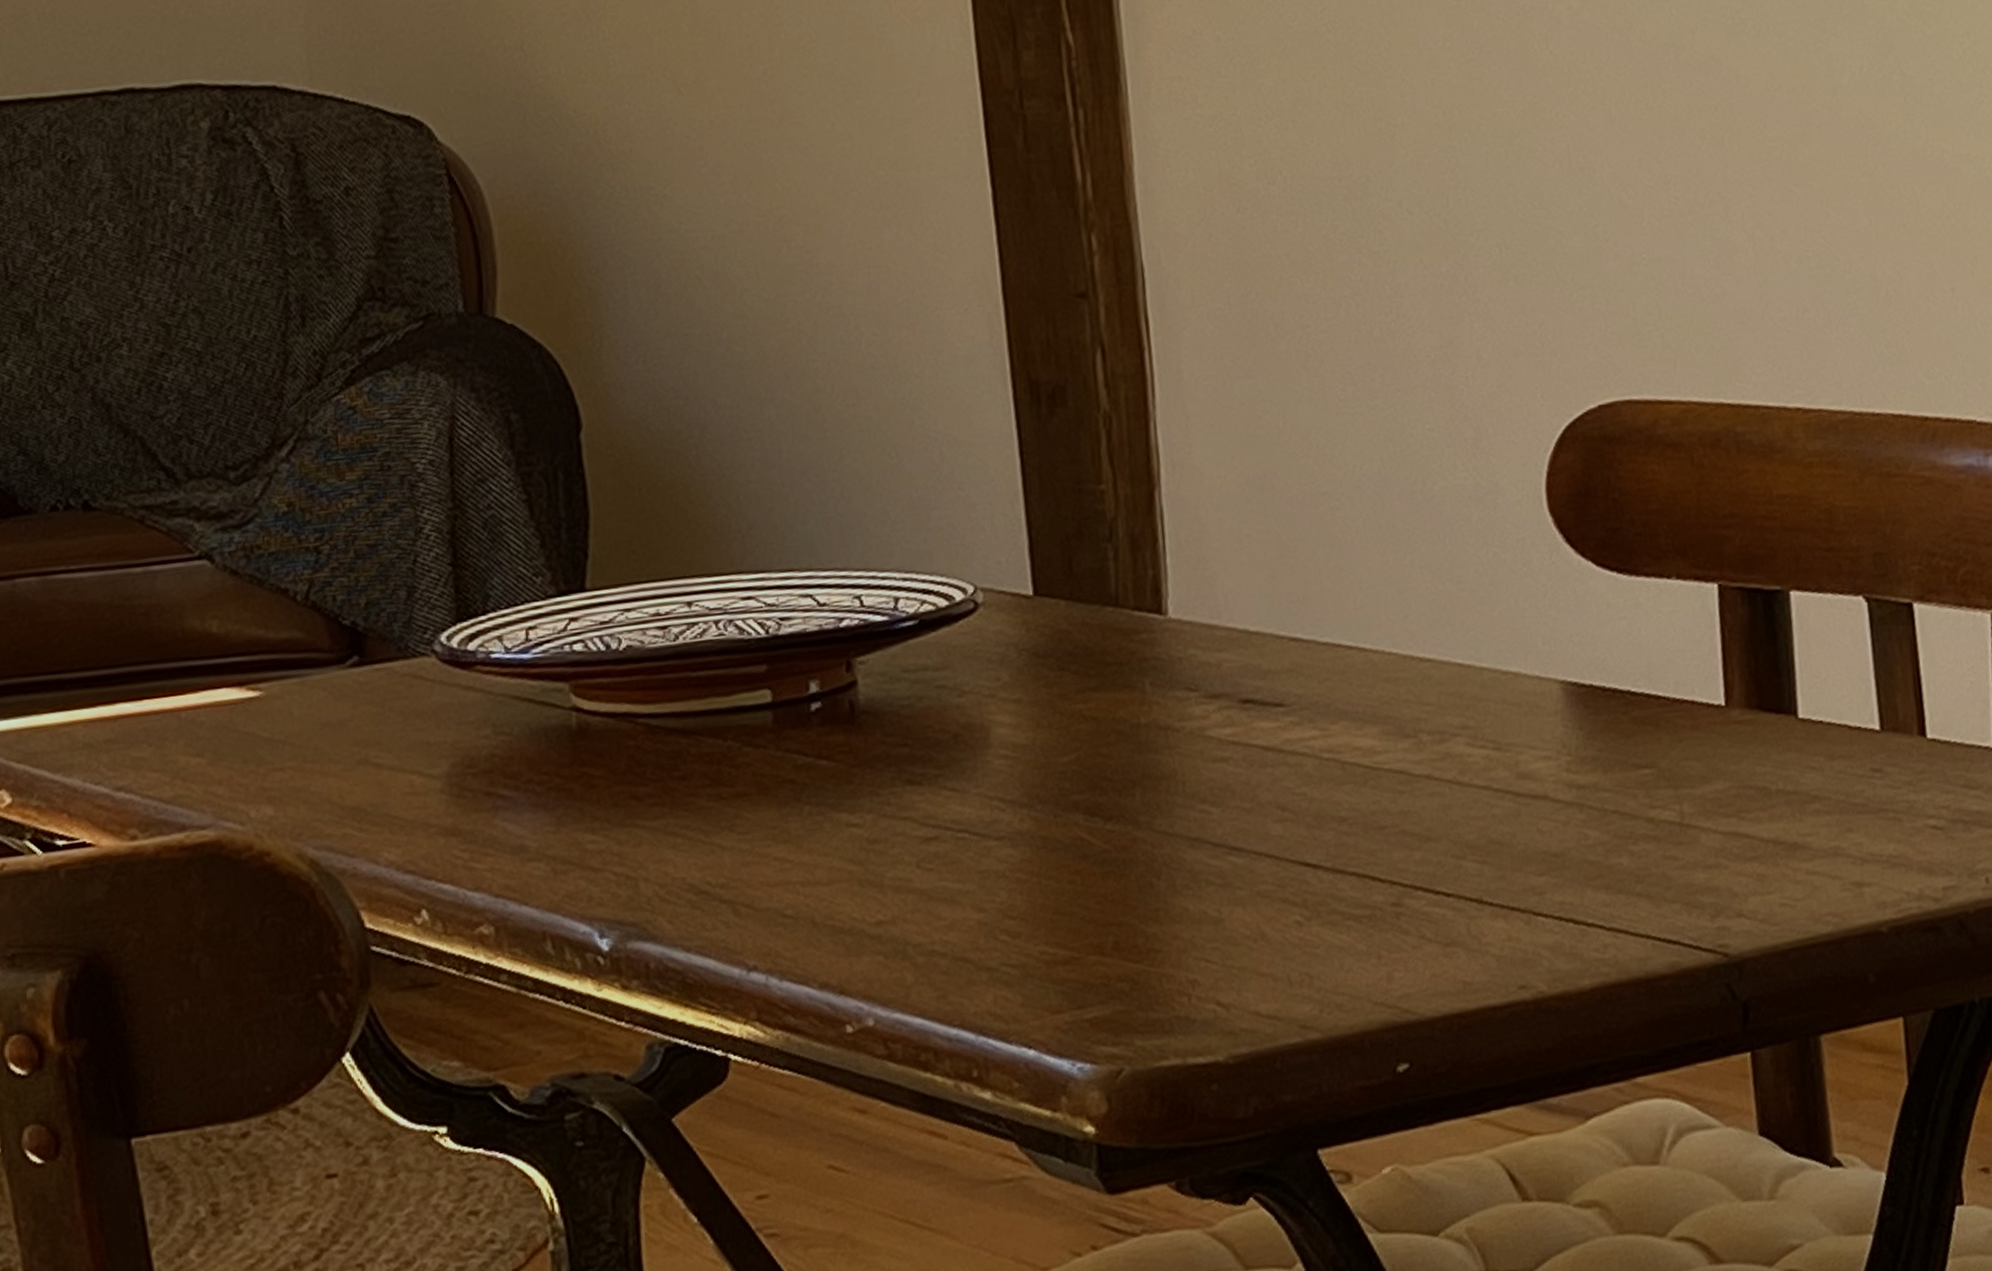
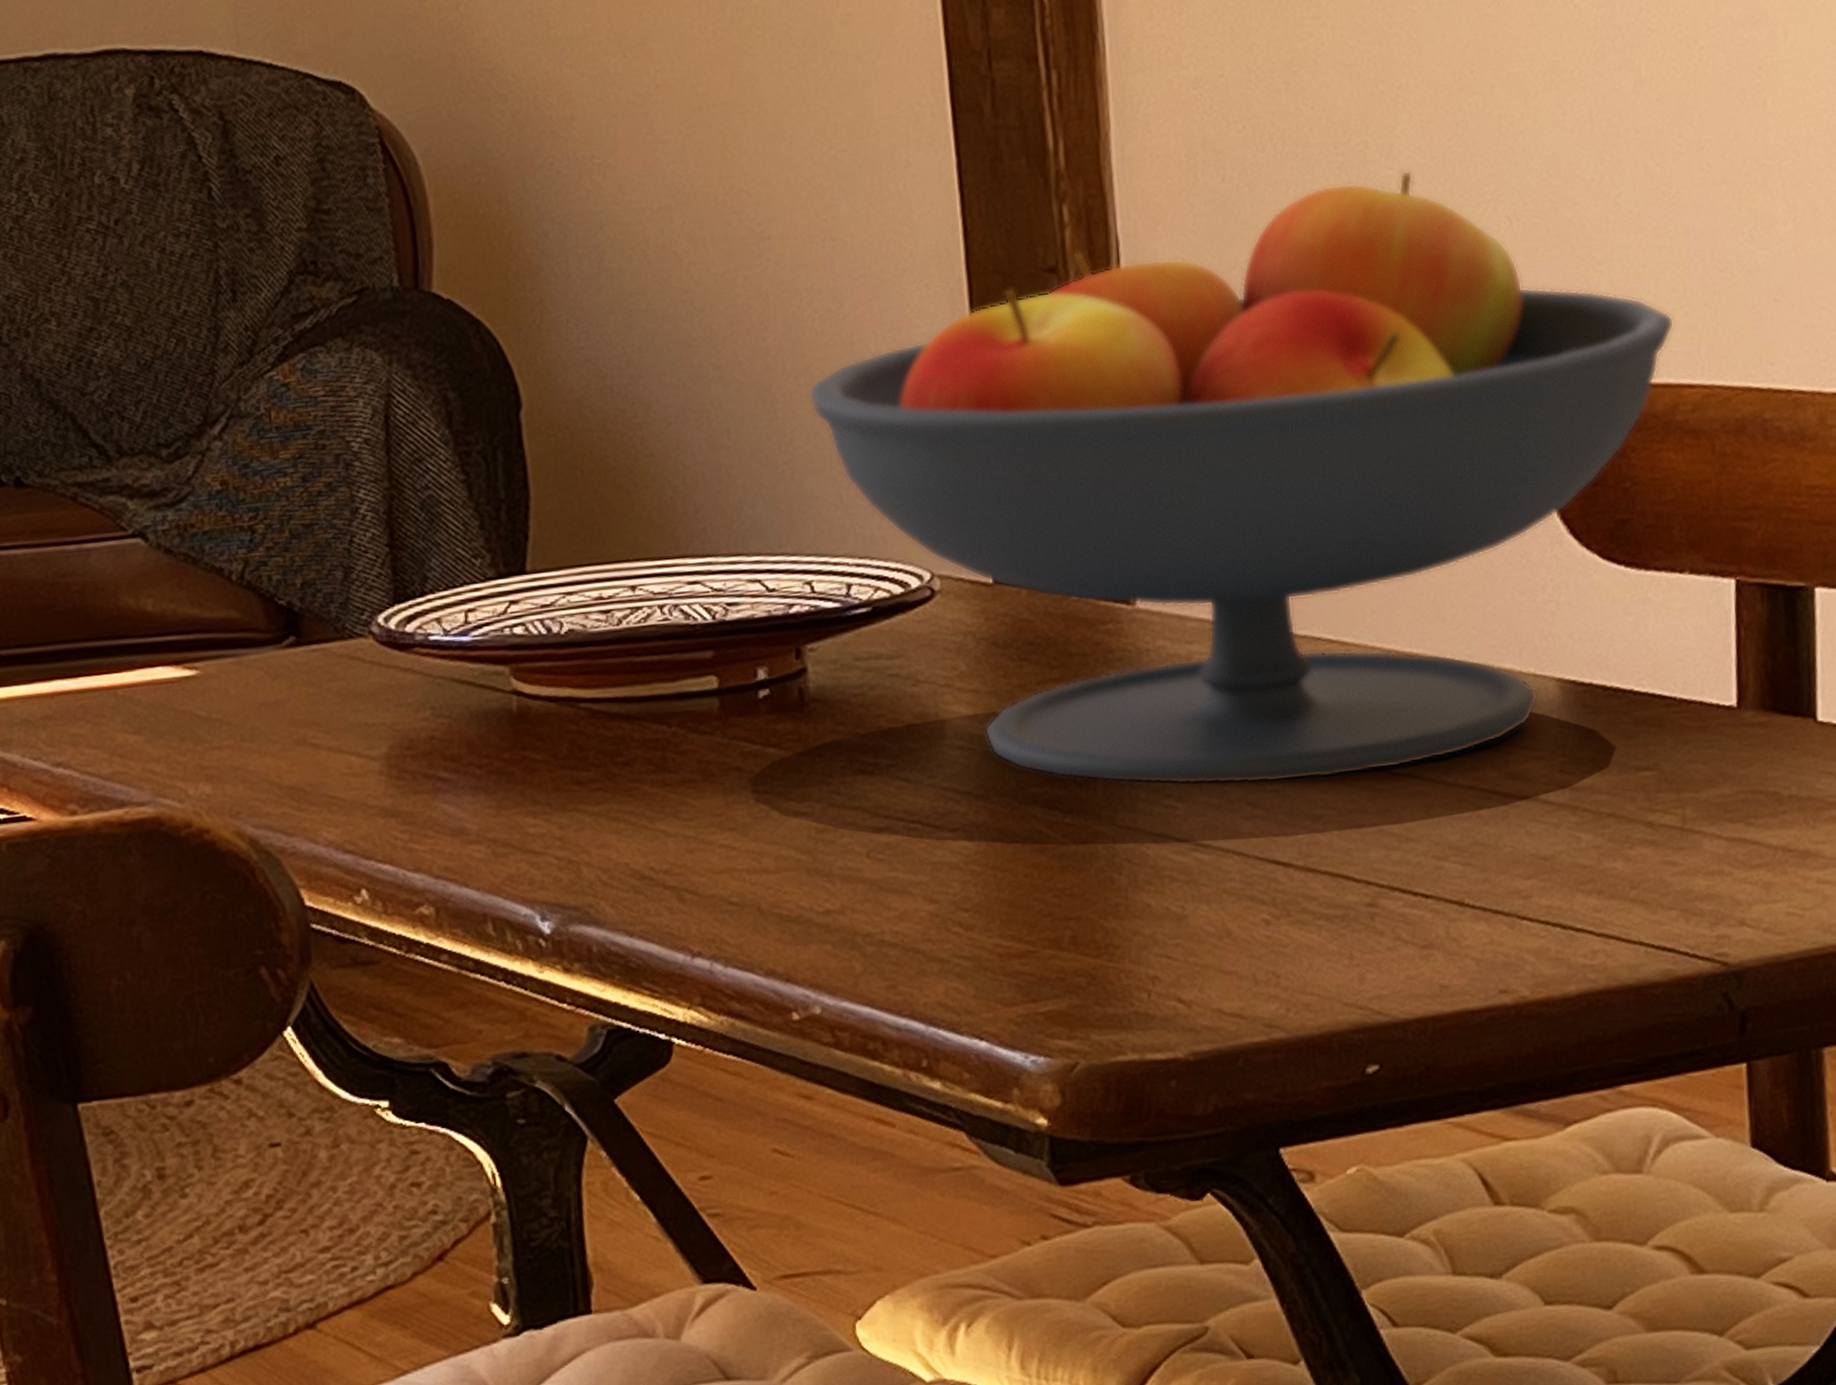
fruit bowl: none [856,202,1652,790] -> present [808,170,1675,785]

